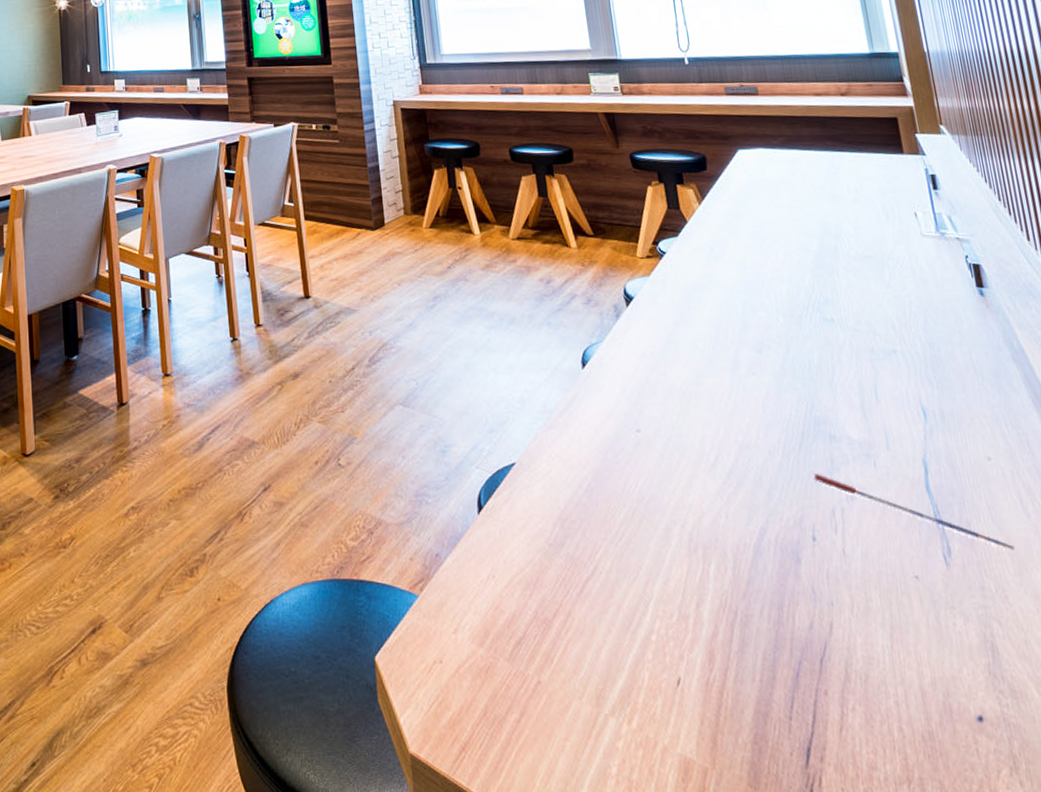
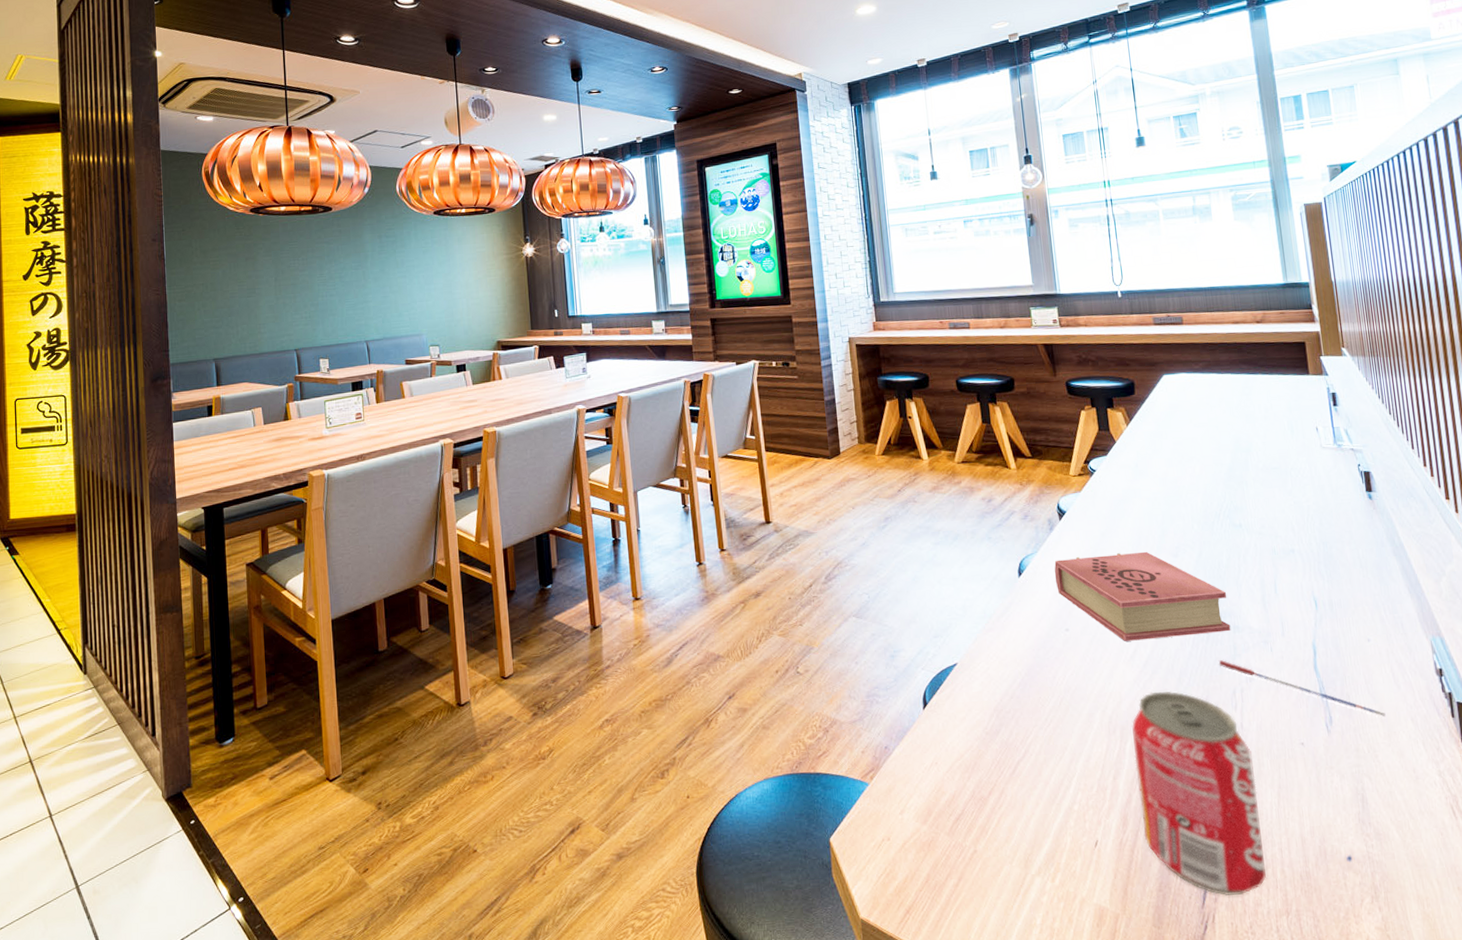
book: none [622,345,827,447] -> present [1054,551,1231,641]
beverage can: none [716,506,881,754] -> present [1132,691,1266,896]

